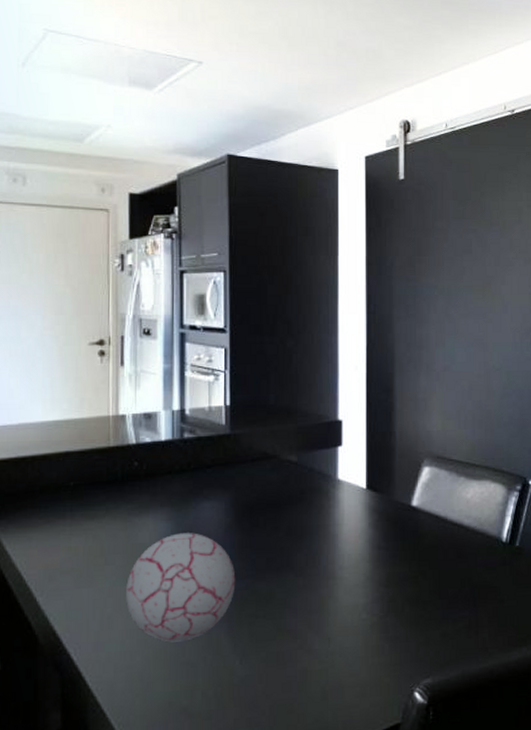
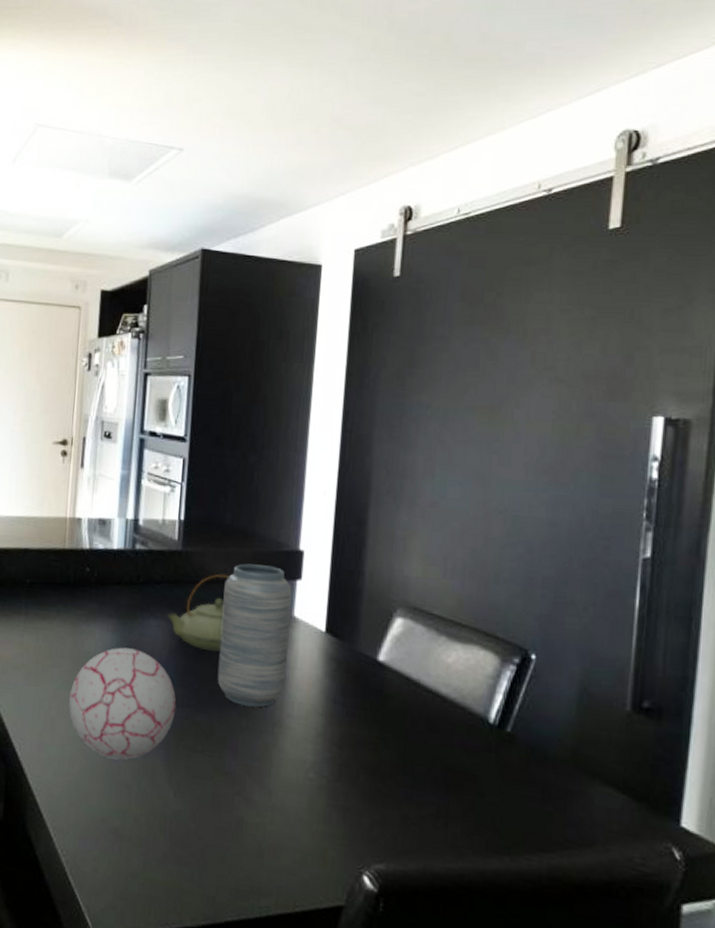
teapot: none [219,450,277,523] -> present [166,573,229,652]
vase: none [273,437,335,567] -> present [217,563,292,708]

